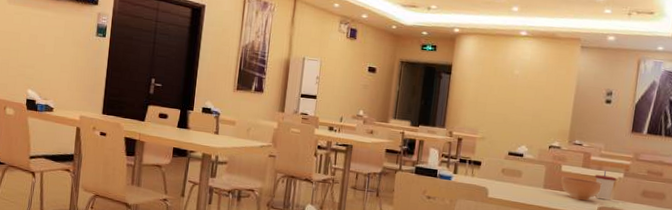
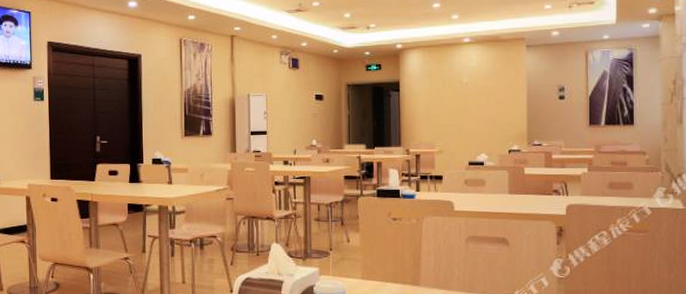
soup bowl: present [561,176,602,201] -> none [525,179,567,201]
cup: present [594,170,617,200] -> none [559,167,581,197]

